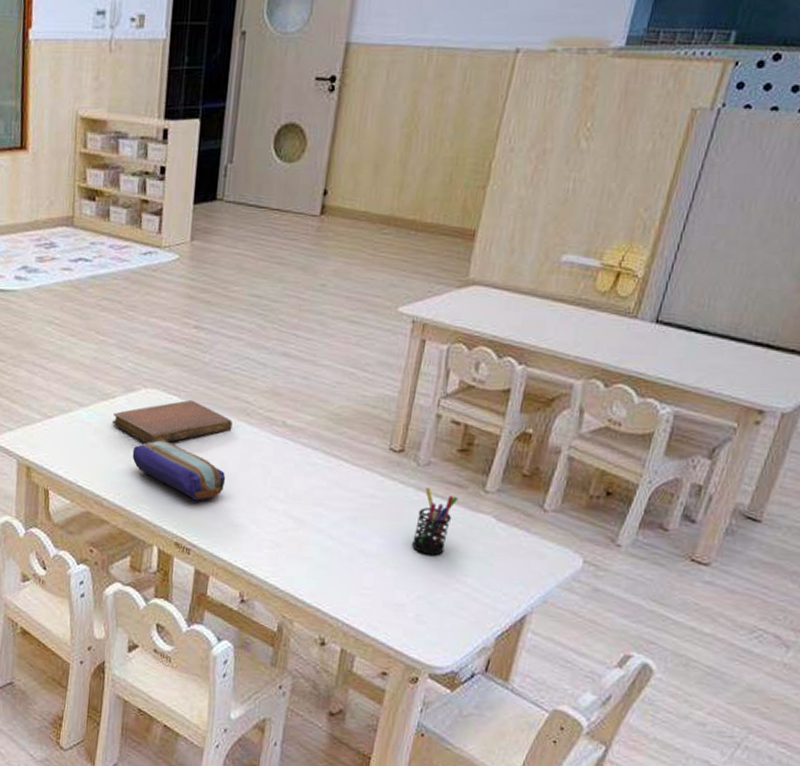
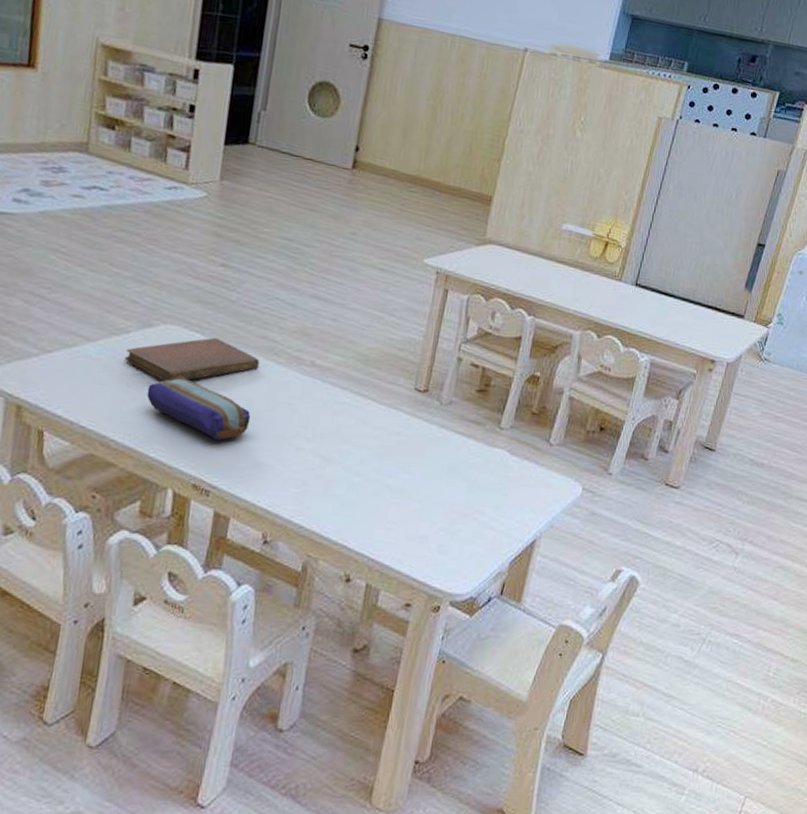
pen holder: present [412,488,459,556] -> none [435,425,477,488]

